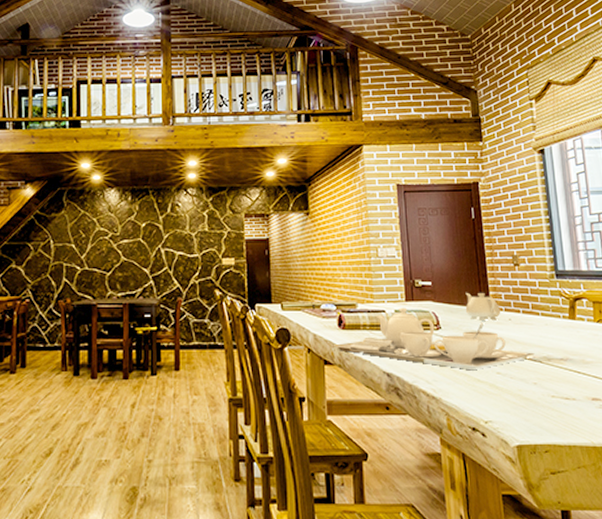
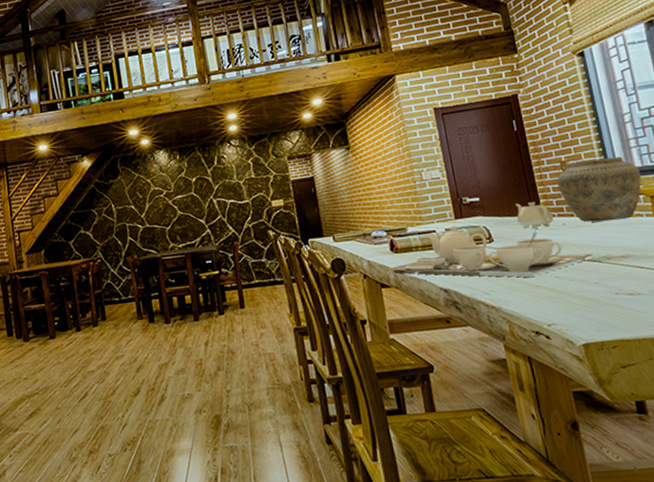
vase: none [507,257,586,322] -> present [557,156,642,223]

